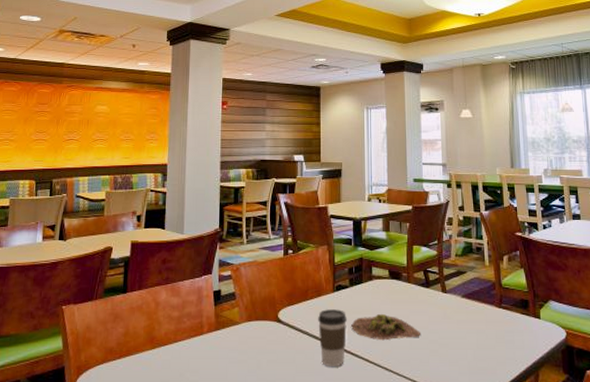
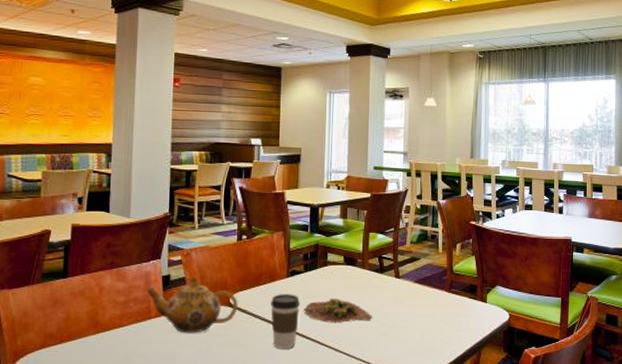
teapot: none [199,293,286,349] -> present [146,278,238,333]

